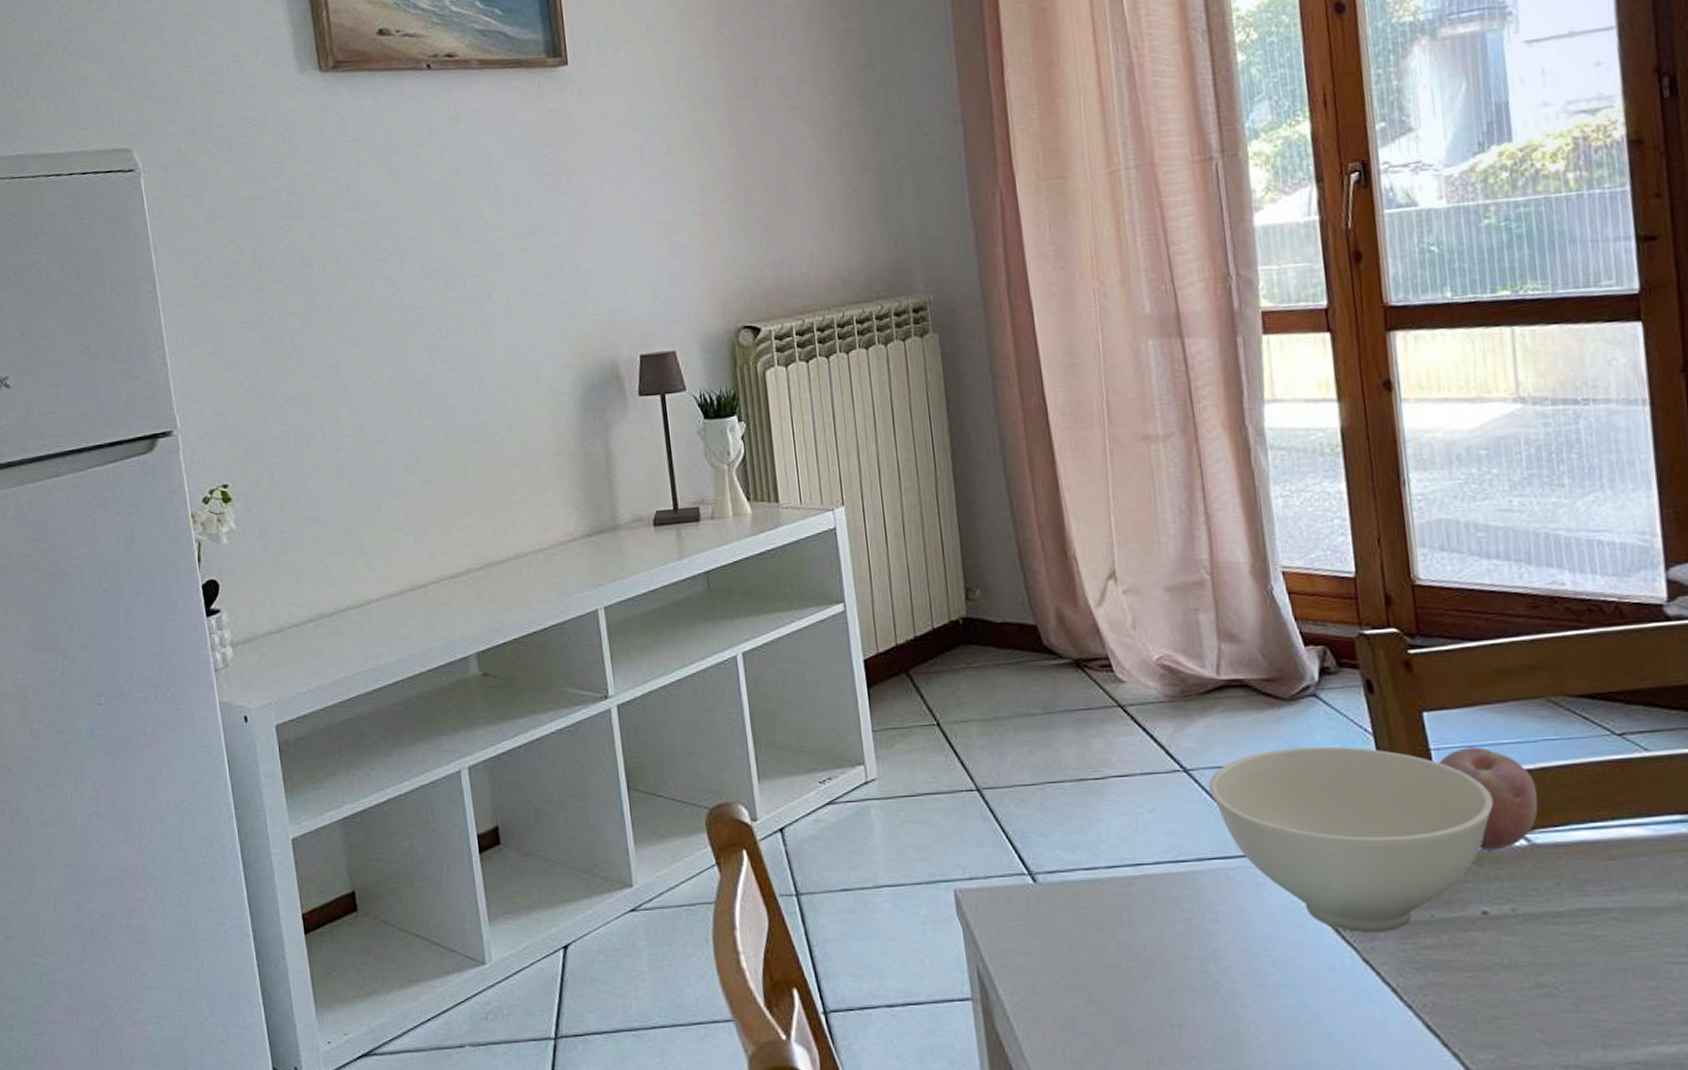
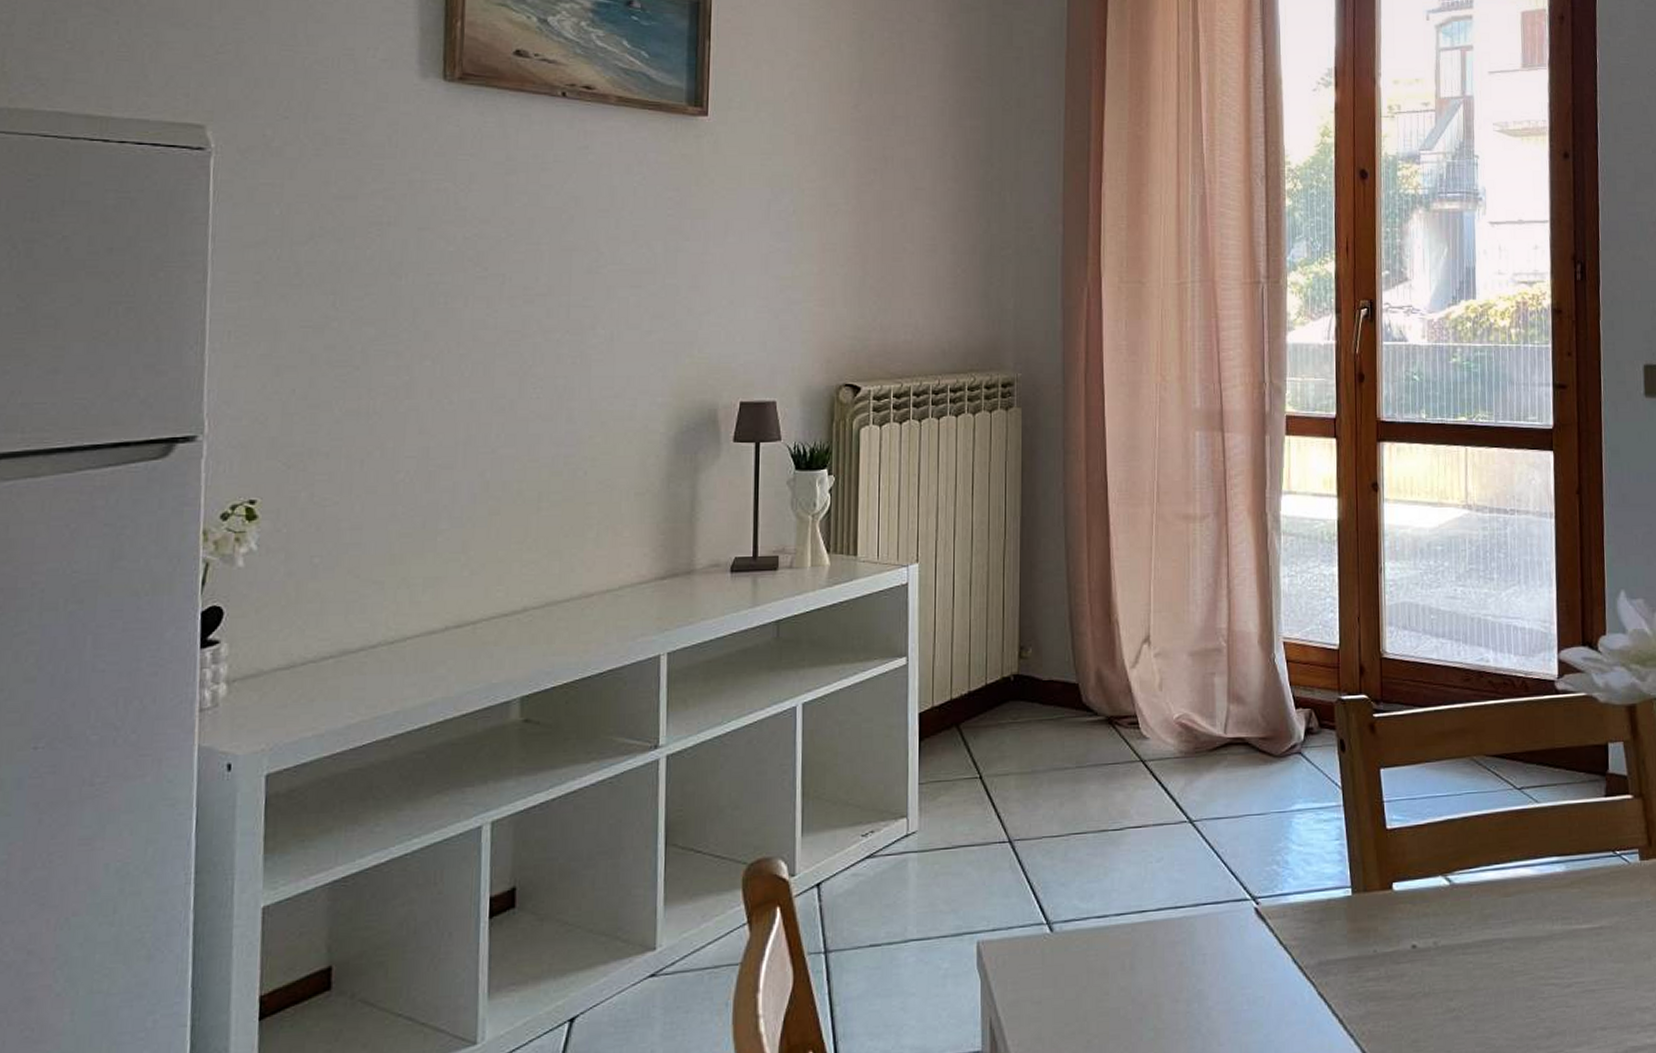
bowl: present [1208,746,1494,933] -> none [1208,798,1427,969]
fruit: present [1439,747,1538,851] -> none [1390,799,1459,891]

